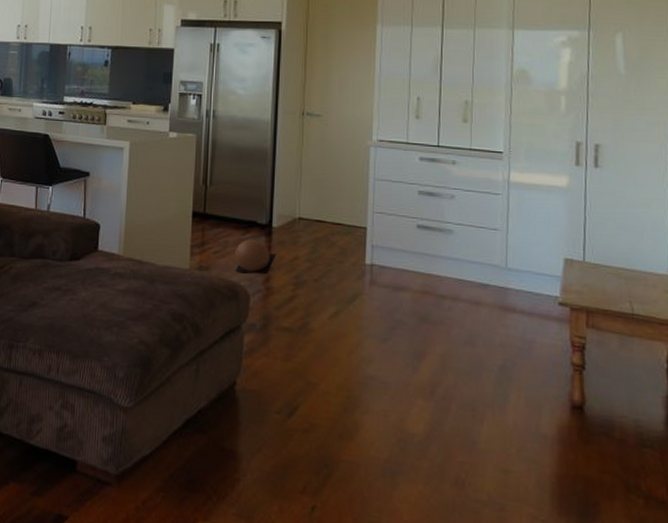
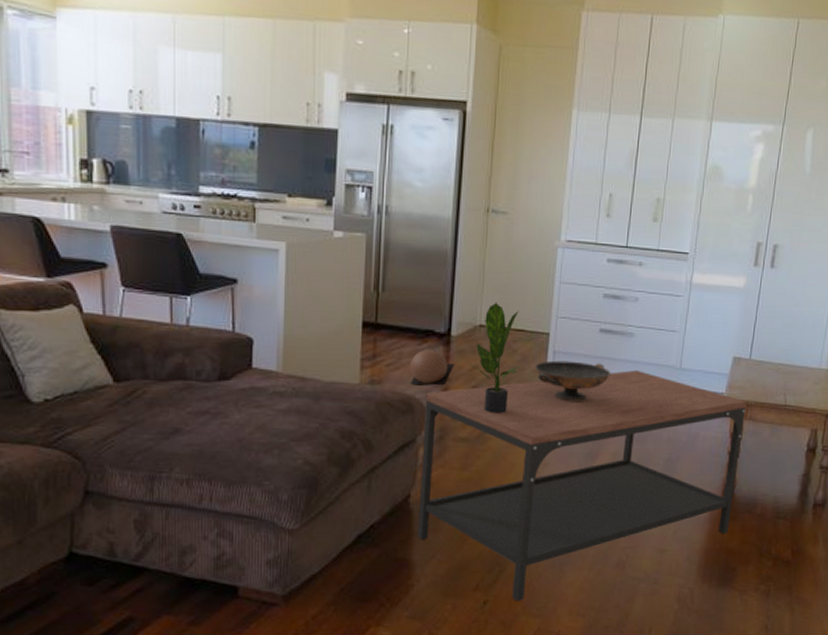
coffee table: none [243,268,587,512] -> present [417,370,747,602]
potted plant: none [291,196,341,306] -> present [470,302,522,414]
decorative bowl: none [353,254,432,298] -> present [534,360,611,402]

